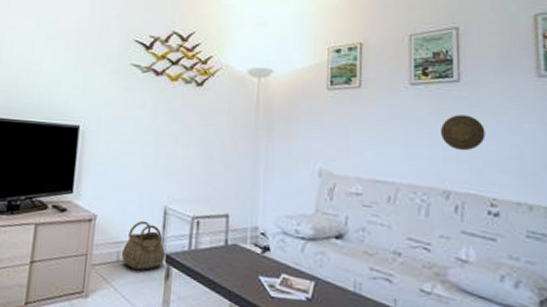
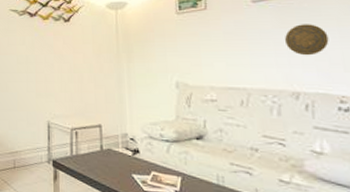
basket: present [121,220,165,271] -> none [17,134,52,174]

